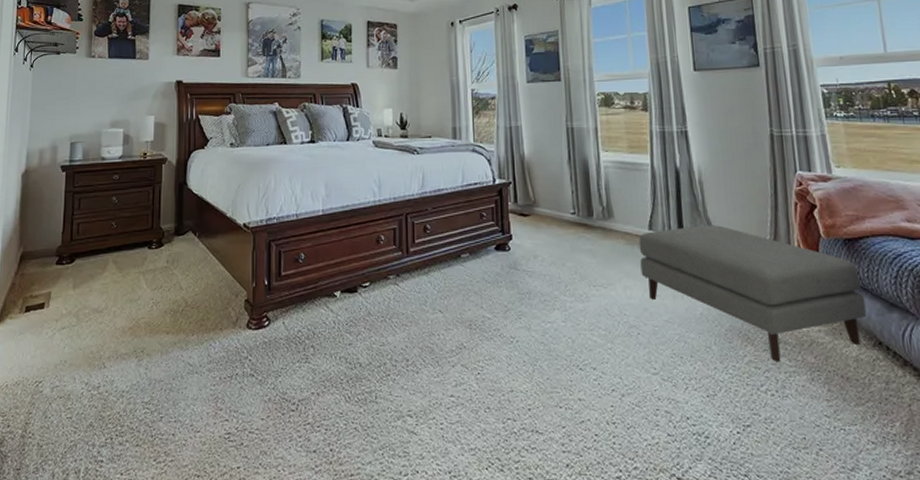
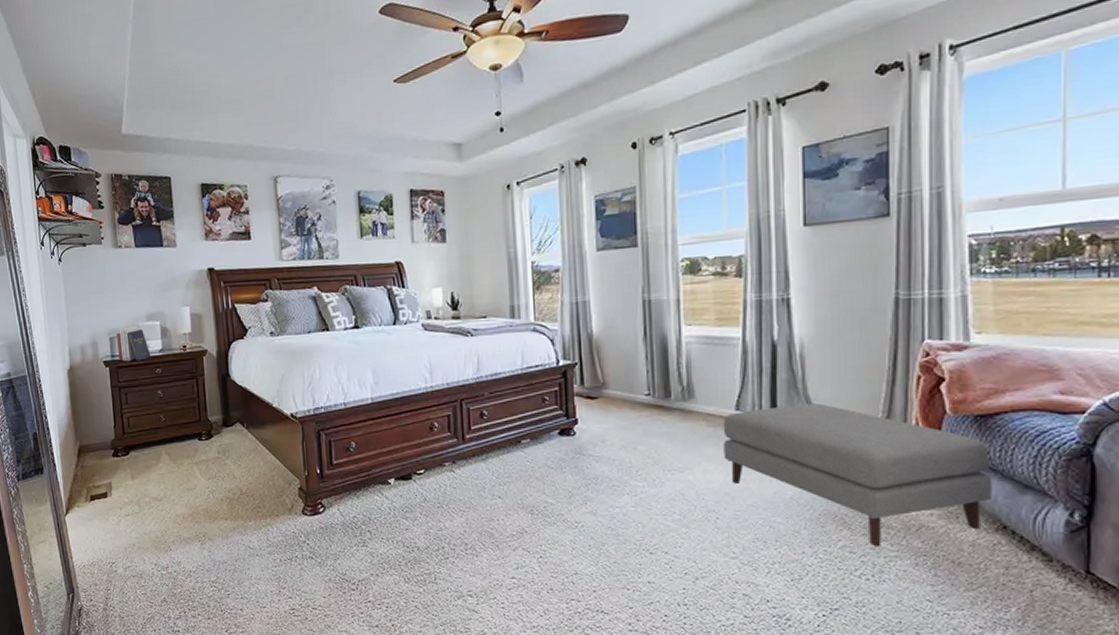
books: none [77,132,111,167] -> present [117,326,151,362]

